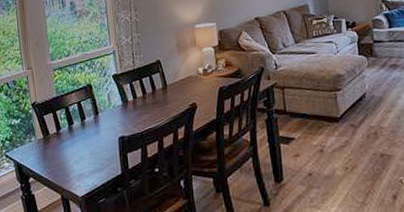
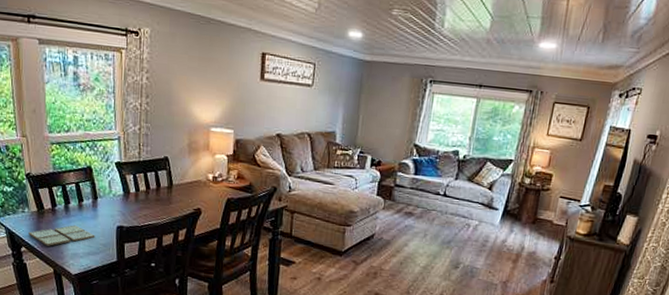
drink coaster: none [36,144,99,172] -> present [28,225,95,246]

